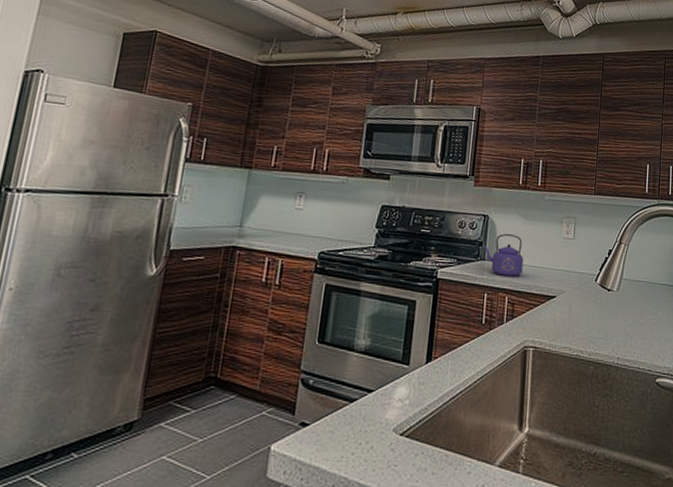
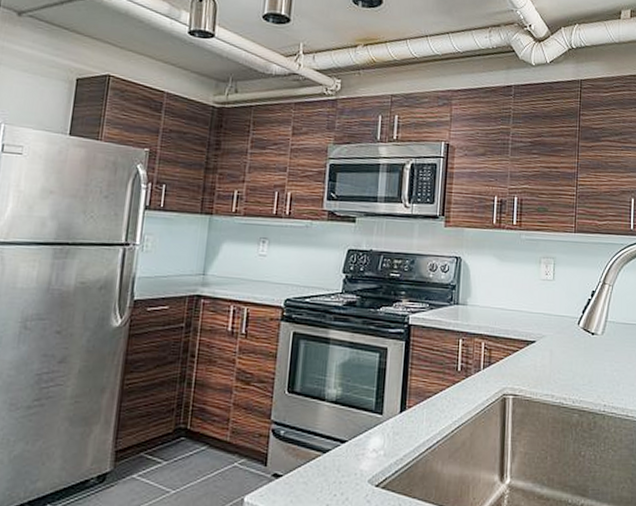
kettle: present [482,234,524,277] -> none [456,276,500,321]

